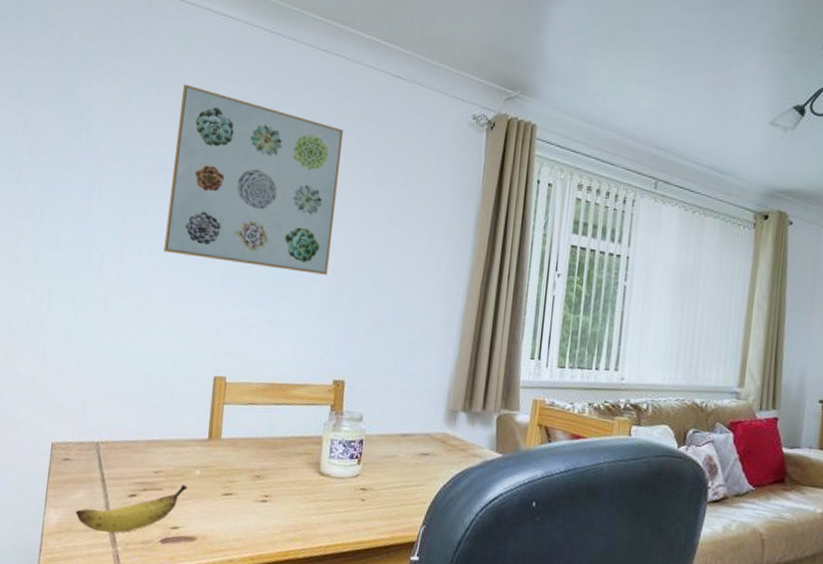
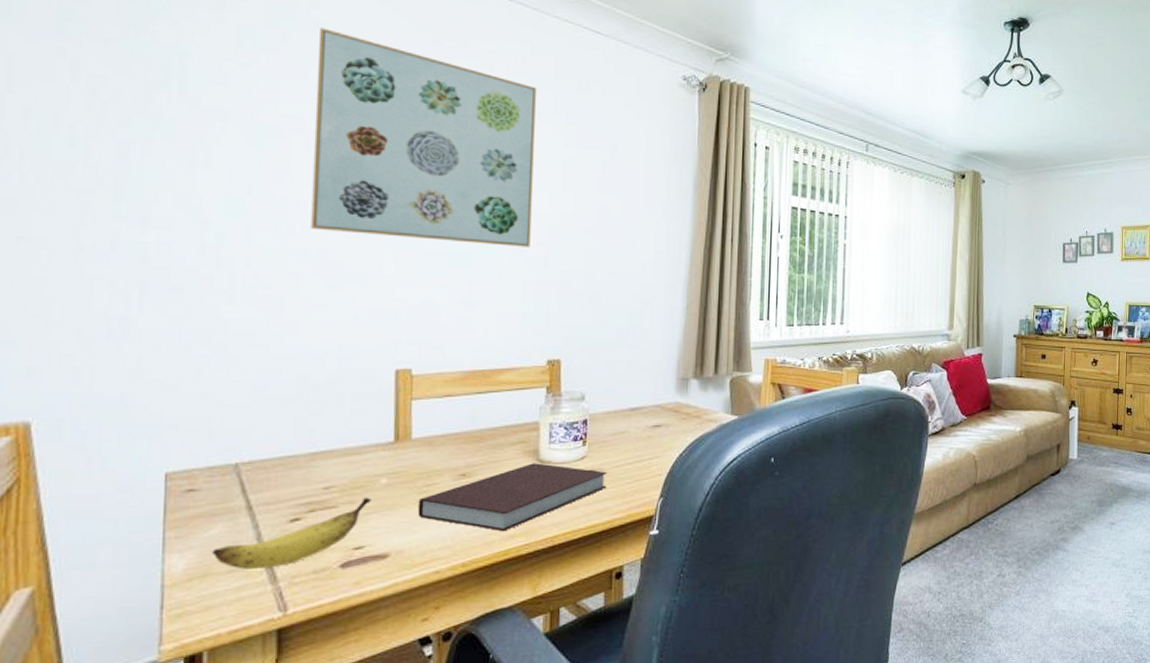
notebook: none [220,474,377,534] -> present [417,463,608,532]

